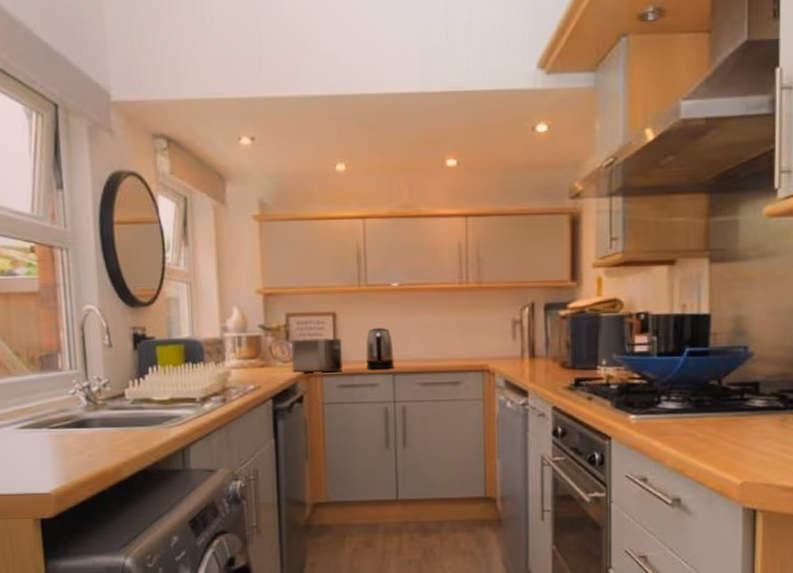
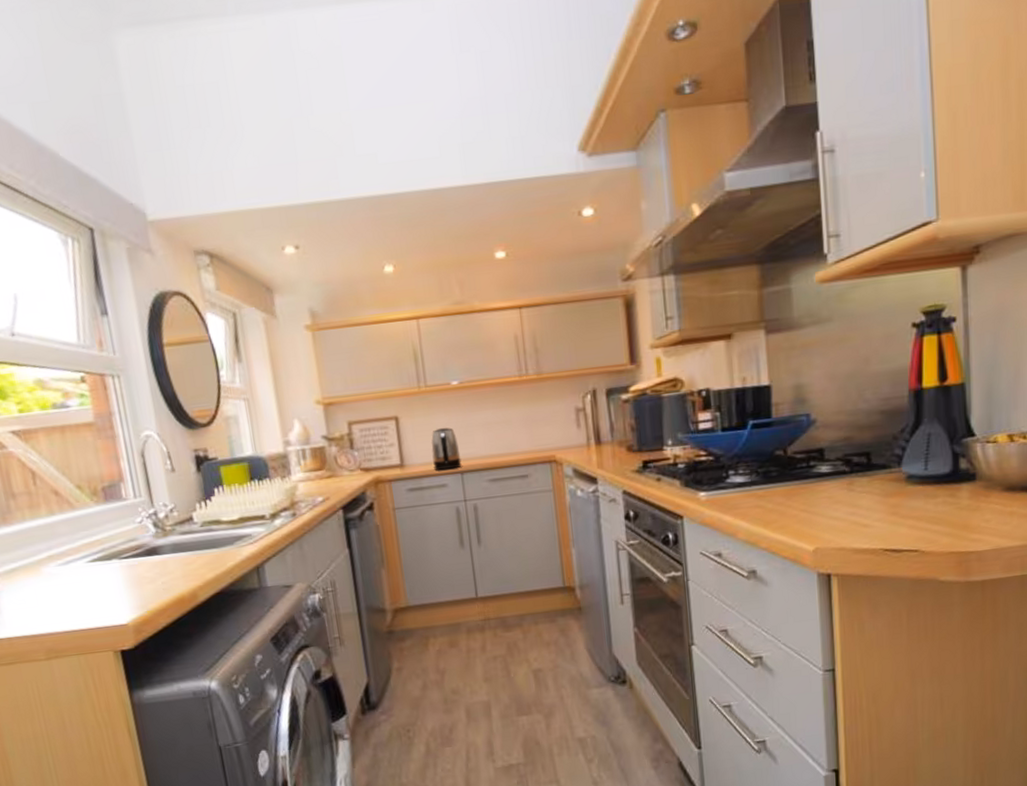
toaster: present [291,337,342,374] -> none [356,442,410,482]

